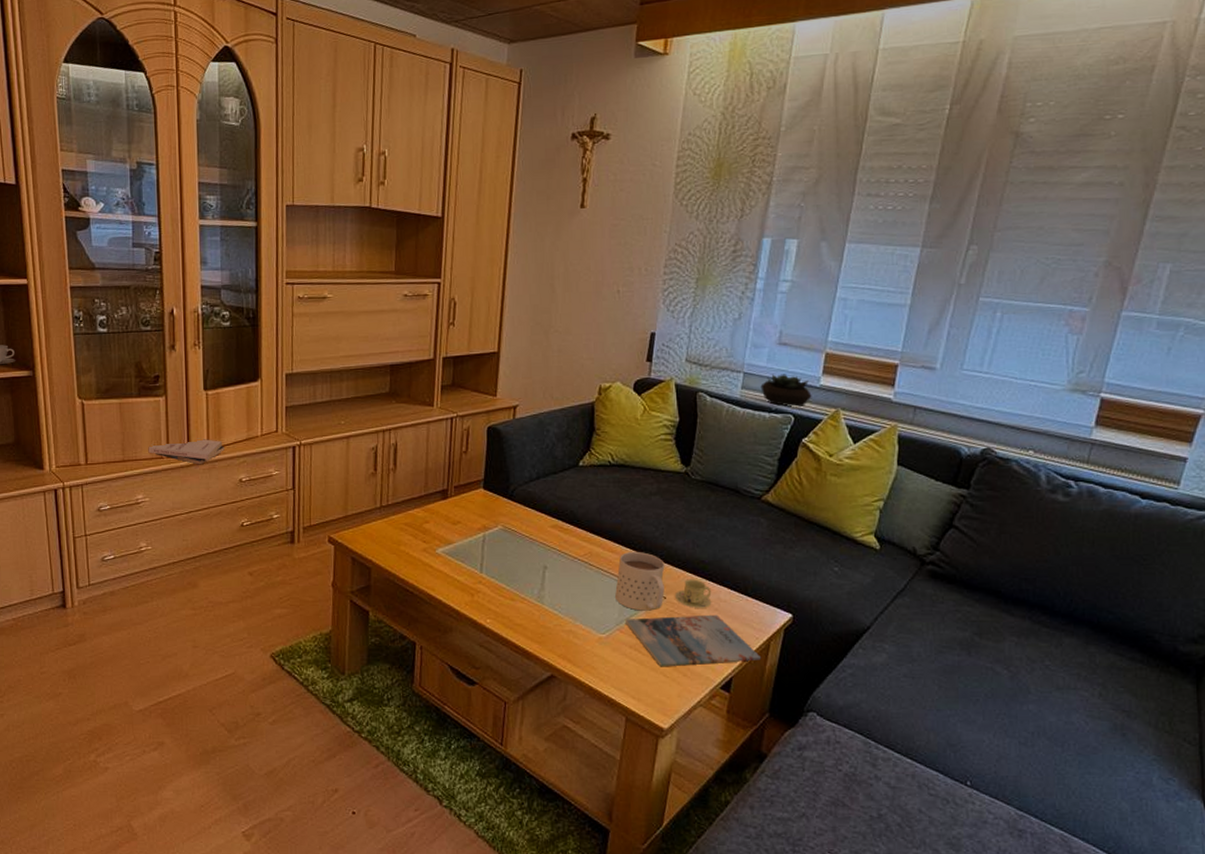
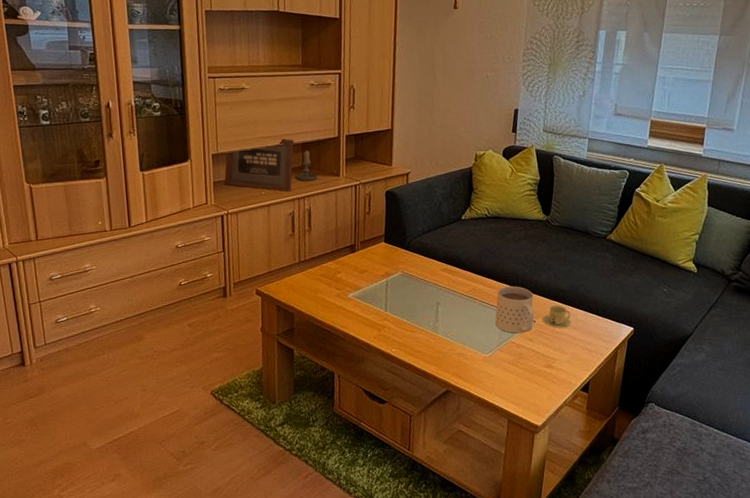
books: present [148,438,225,465] -> none [93,212,161,236]
picture frame: none [298,358,382,422] -> present [224,138,294,192]
candle: none [381,373,407,411] -> present [295,150,318,182]
magazine: present [625,614,762,667] -> none [504,332,612,377]
succulent plant: present [760,374,812,407] -> none [602,138,642,164]

